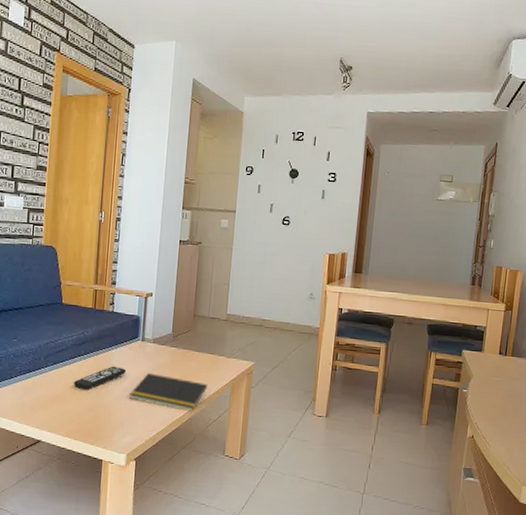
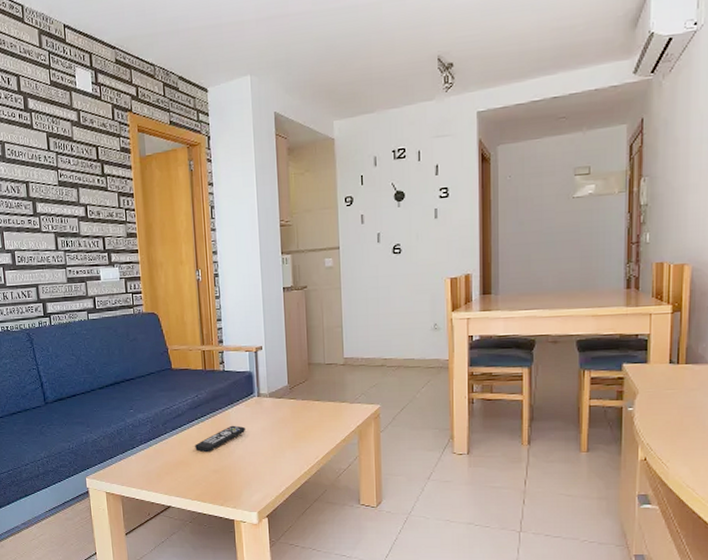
notepad: present [129,372,207,411] -> none [251,428,332,463]

